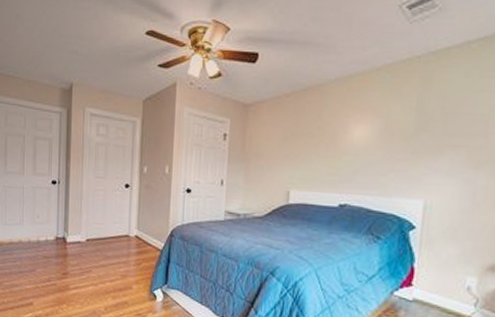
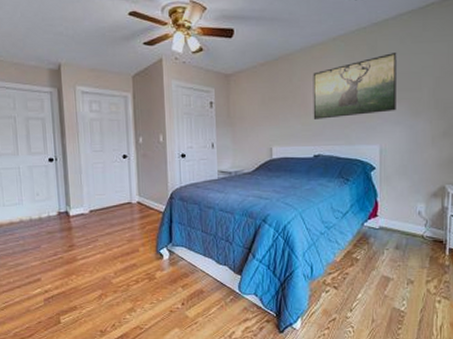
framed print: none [342,89,458,163] -> present [313,53,397,119]

